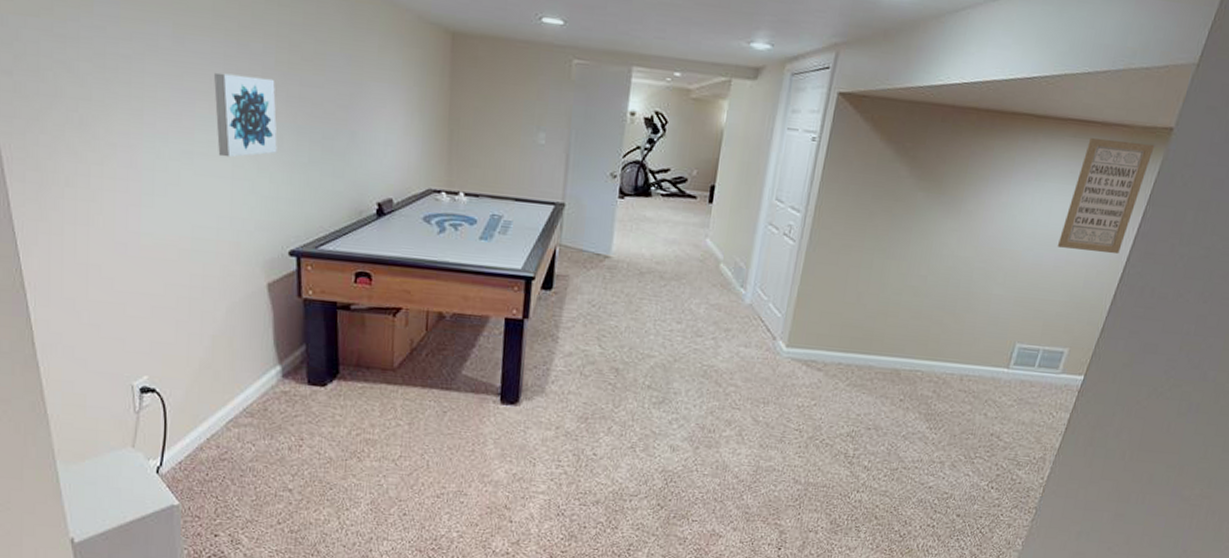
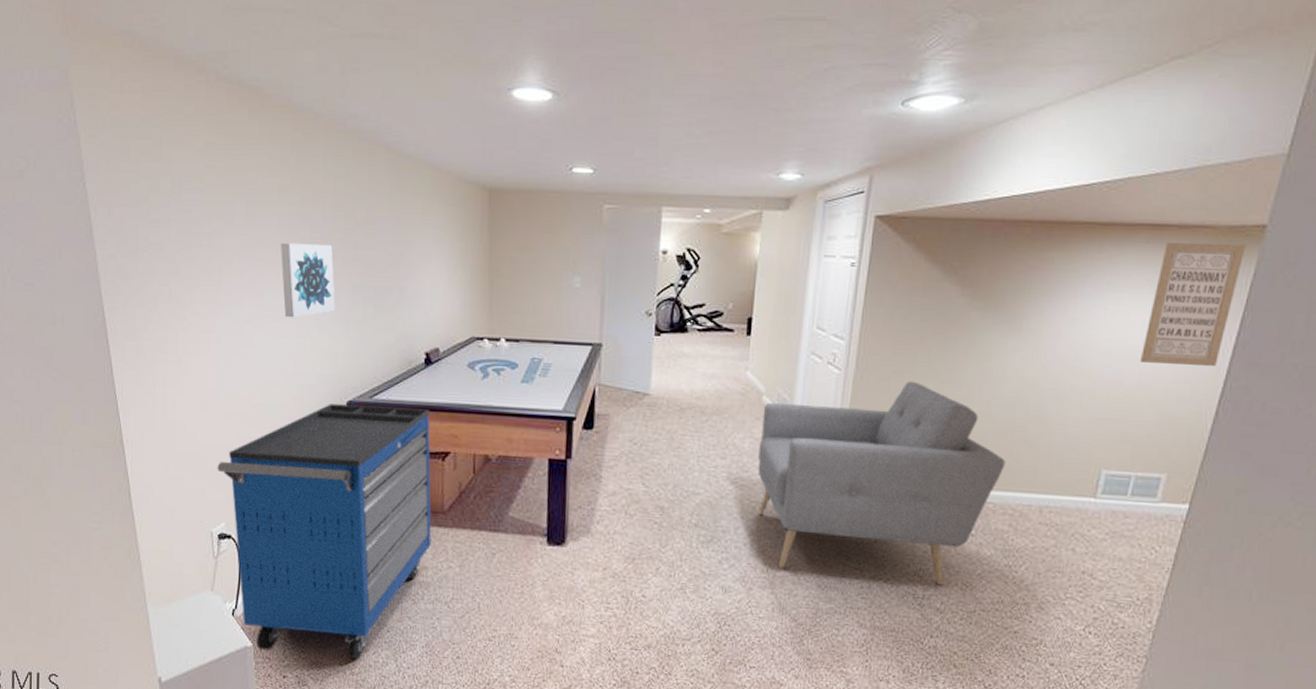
storage cabinet: none [138,252,381,517] -> present [217,404,432,659]
armchair: none [709,255,936,446] -> present [758,381,1006,586]

